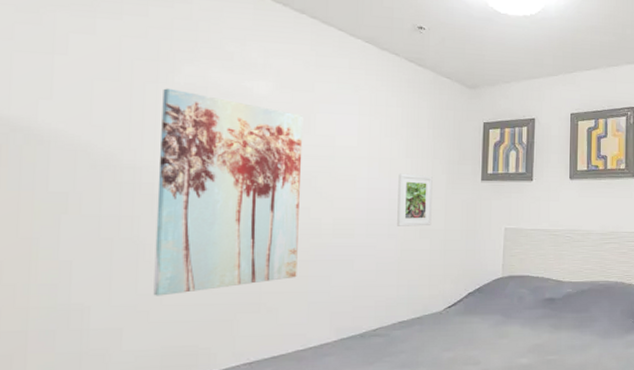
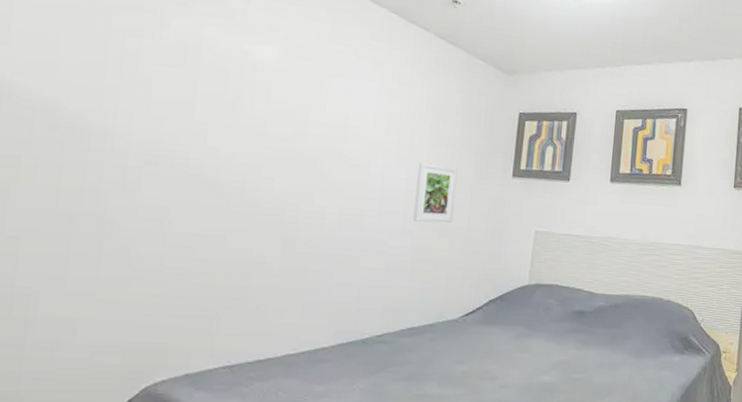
wall art: present [153,88,304,296] -> none [119,44,313,284]

